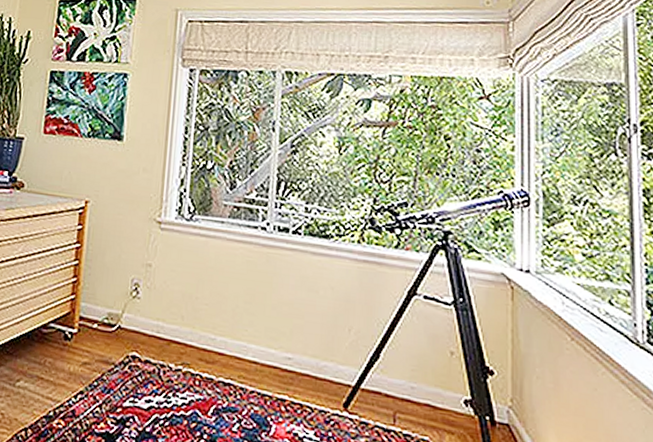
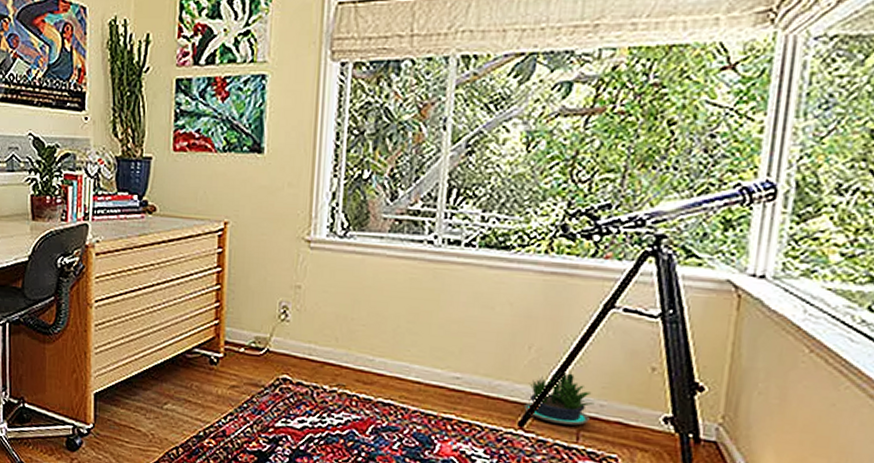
potted plant: none [347,354,406,408] -> present [523,372,595,426]

